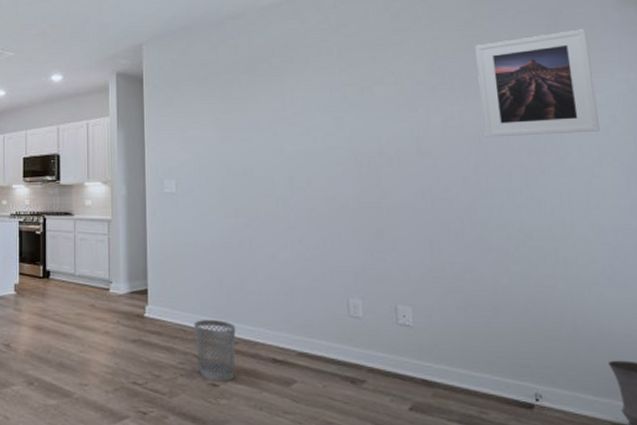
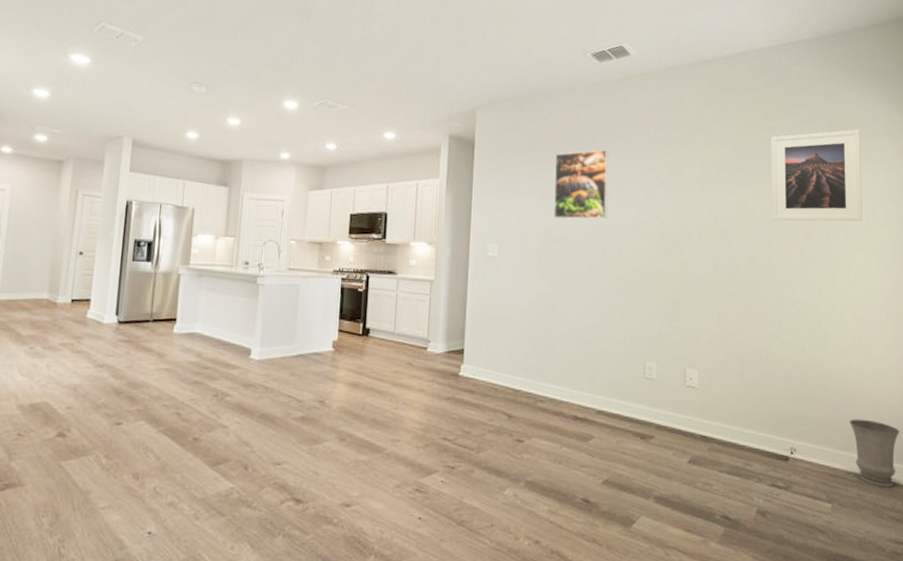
wastebasket: present [193,320,236,381] -> none [505,379,544,437]
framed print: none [229,75,292,150] -> present [554,149,609,219]

